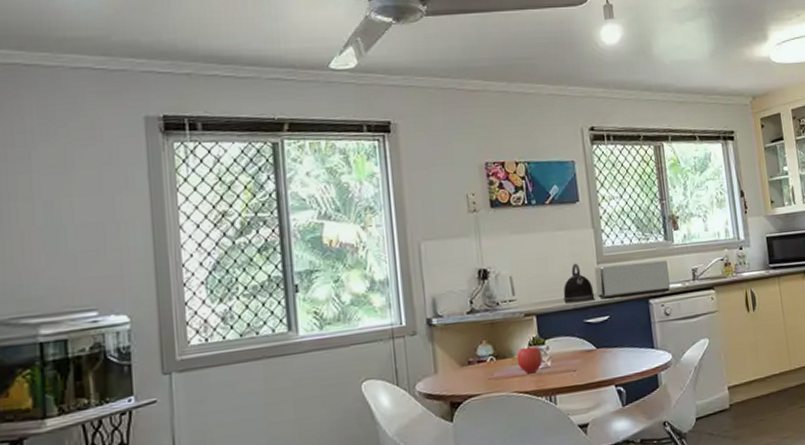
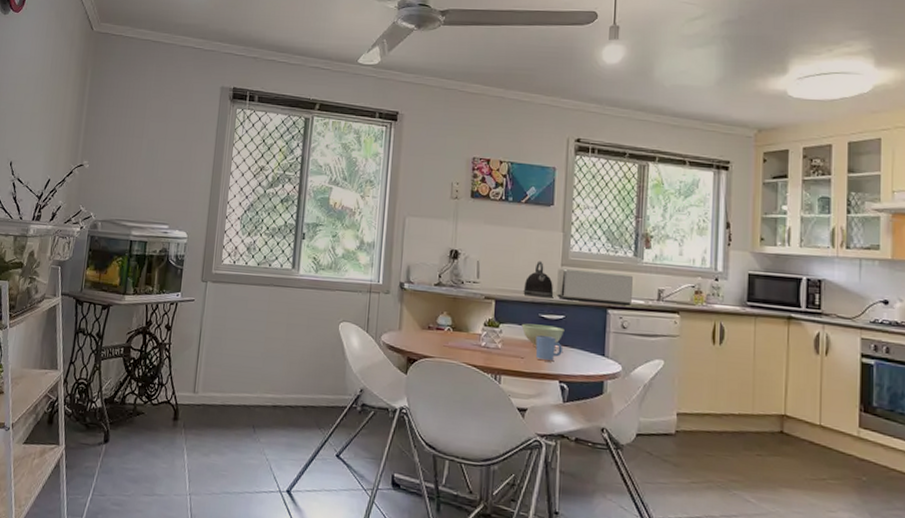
fruit: present [516,345,543,374] -> none [471,325,495,351]
bowl: none [568,329,612,357] -> present [521,323,565,348]
mug: none [584,340,613,369] -> present [535,335,562,362]

